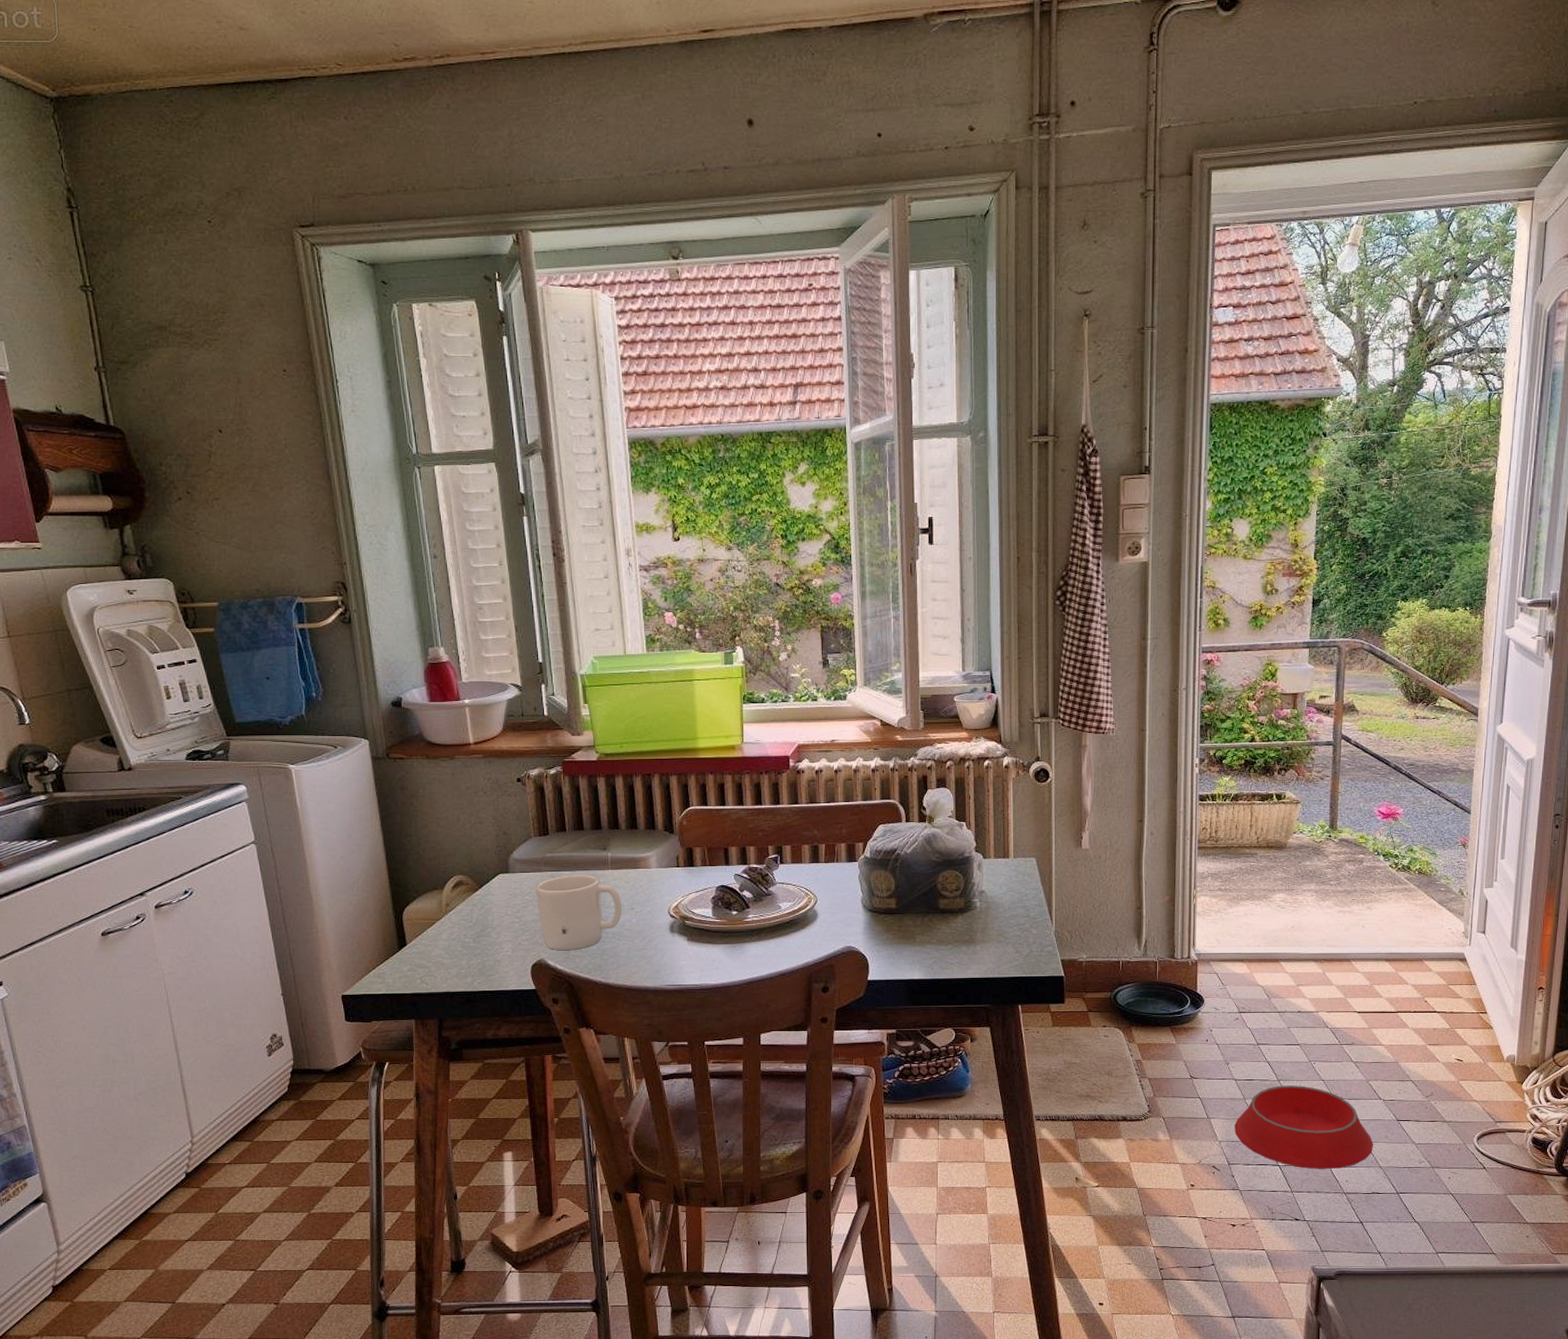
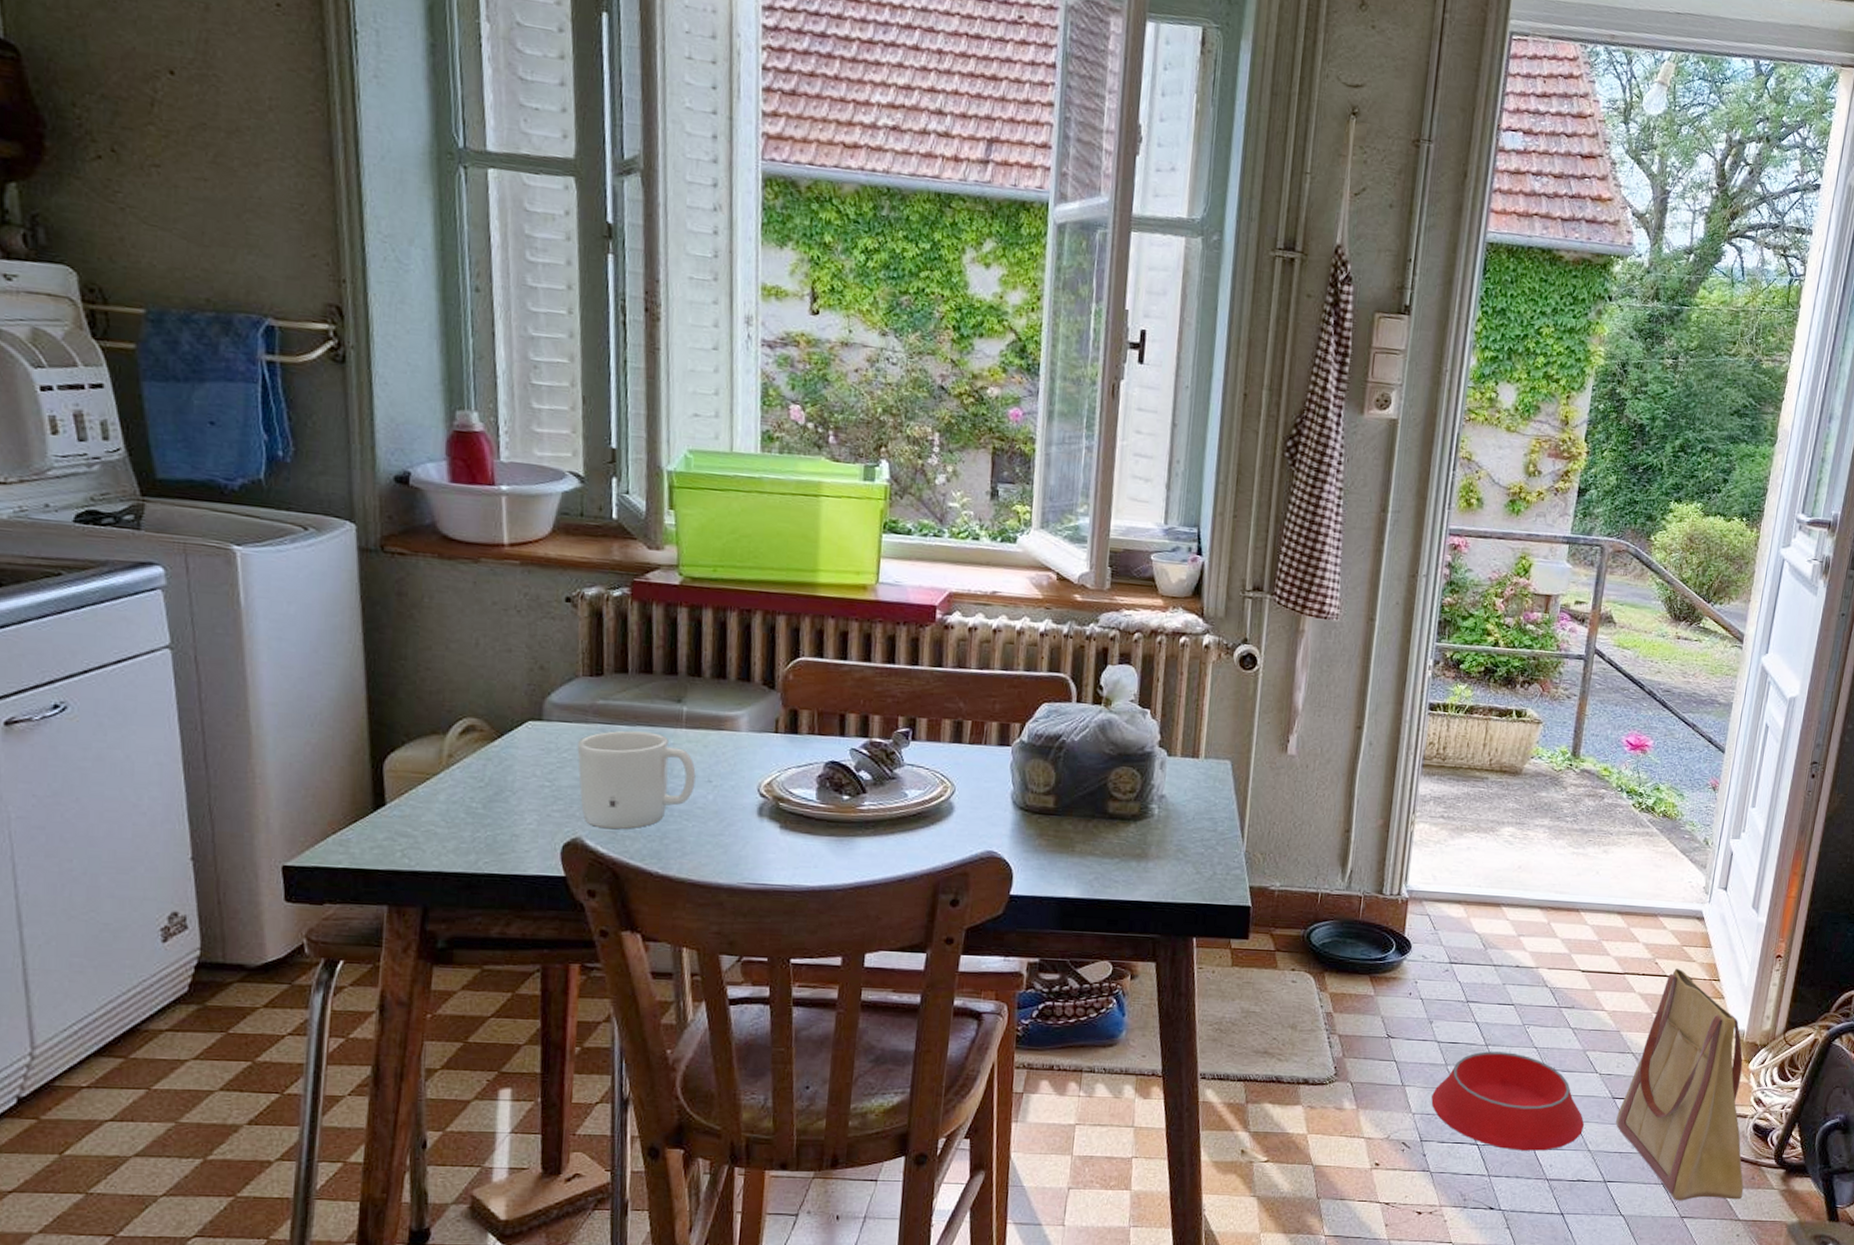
shopping bag: none [1402,1005,1529,1208] -> present [1615,969,1744,1201]

